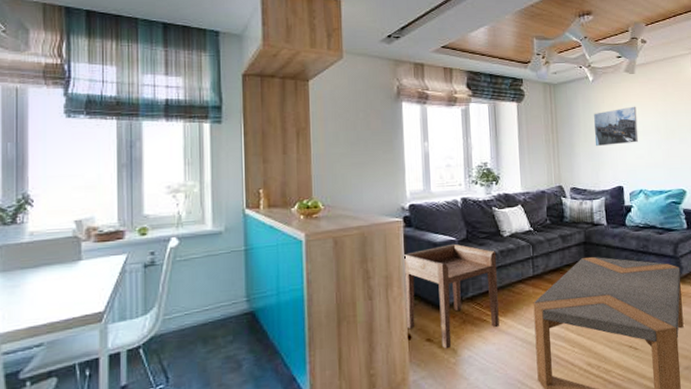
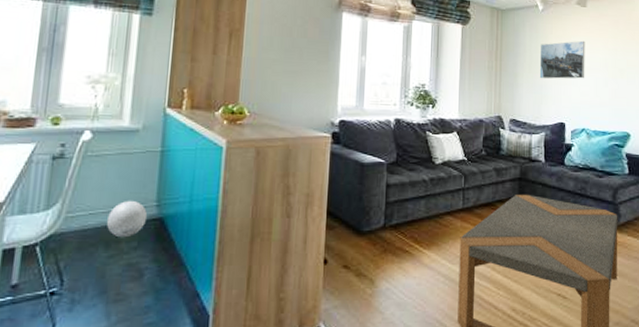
ball: none [201,298,240,334] -> present [106,201,148,238]
side table: present [404,243,499,349] -> none [323,166,426,278]

